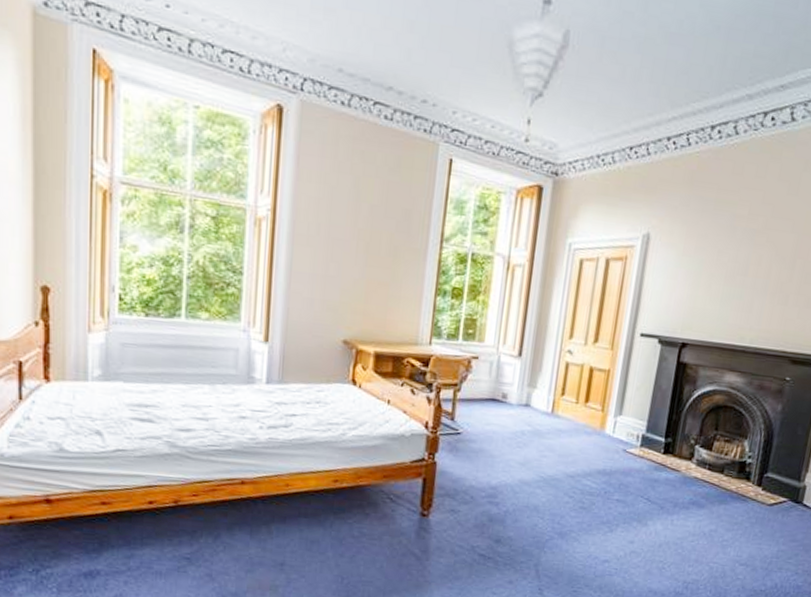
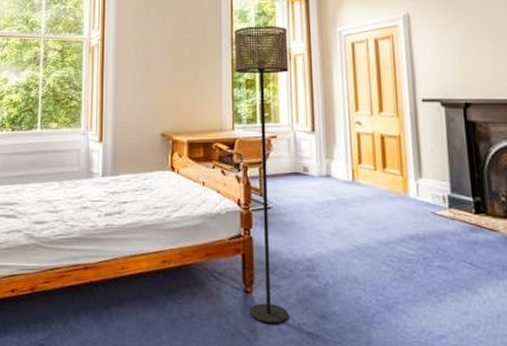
floor lamp: none [423,221,510,546] -> present [233,26,289,324]

